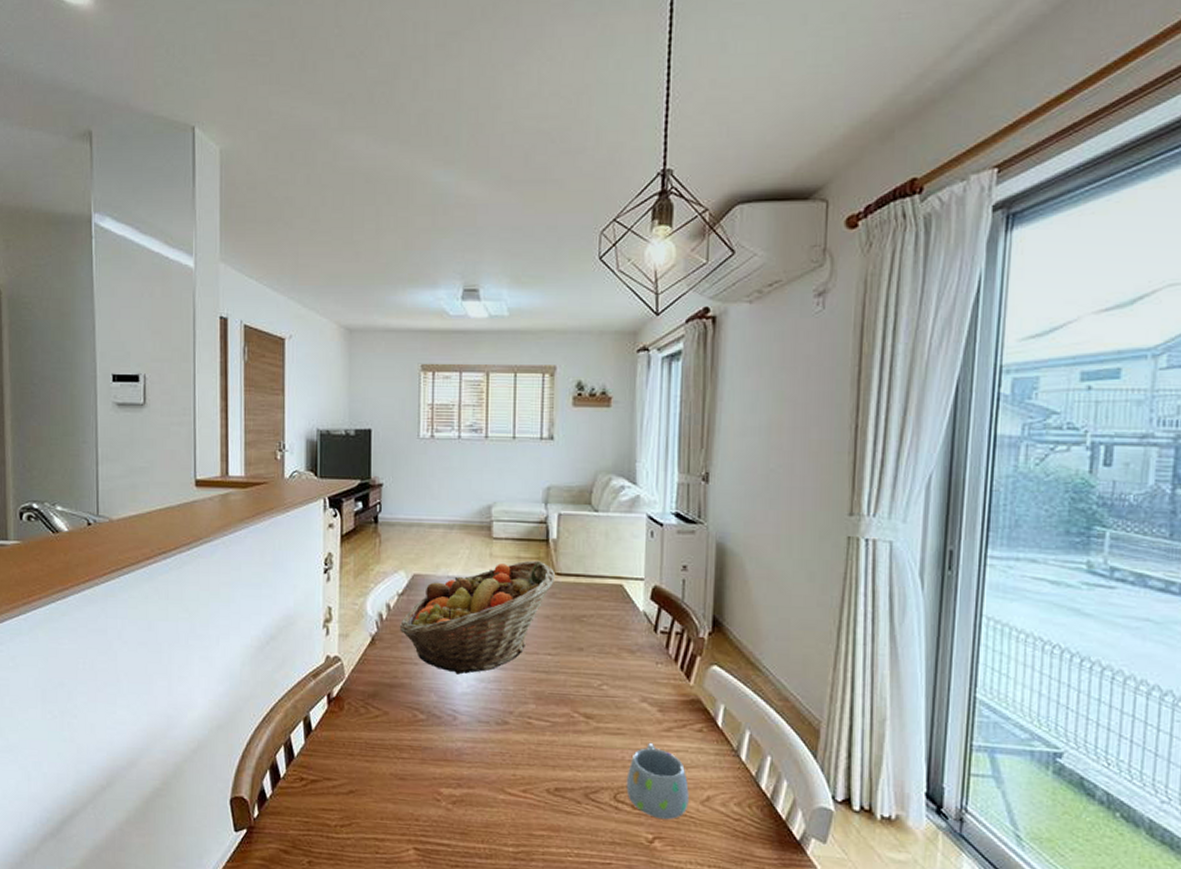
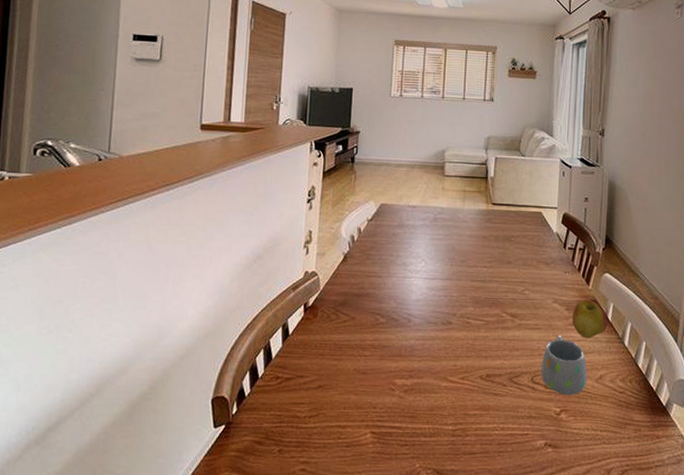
fruit basket: present [399,560,556,675] -> none [367,193,492,285]
apple: none [668,698,717,749] -> present [572,299,608,339]

